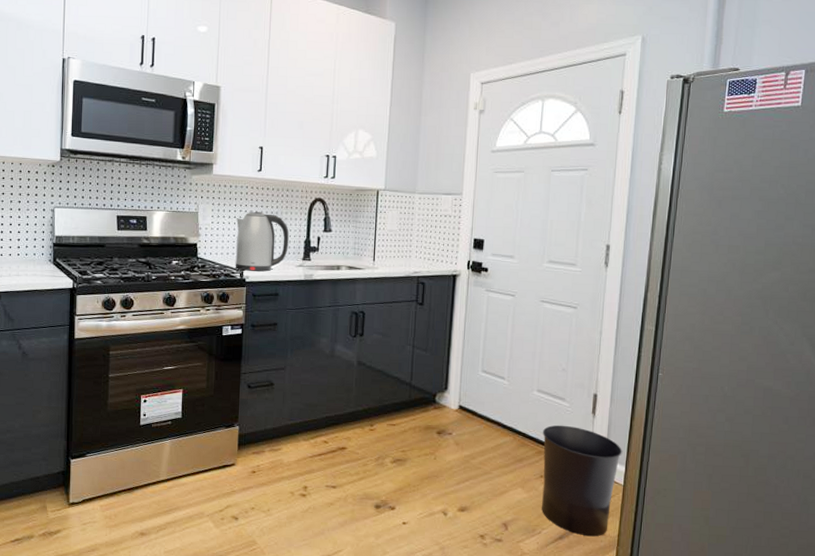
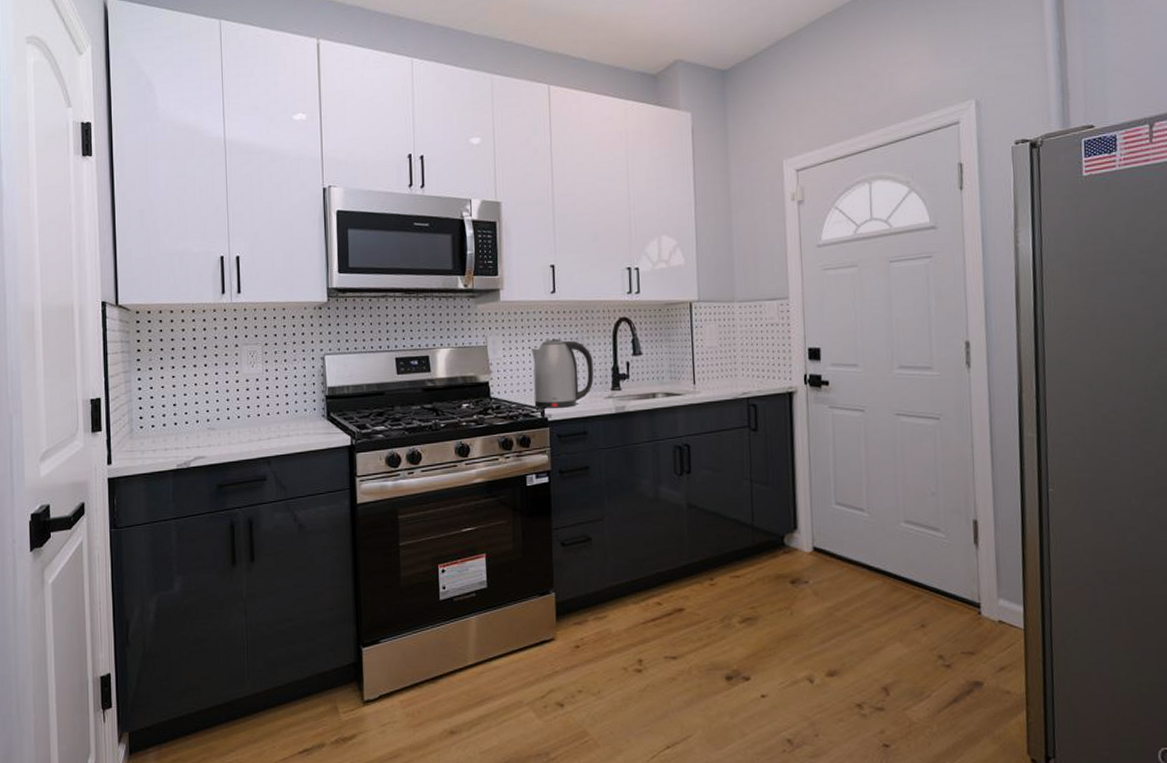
waste bin: present [542,425,622,537] -> none [917,561,1017,696]

